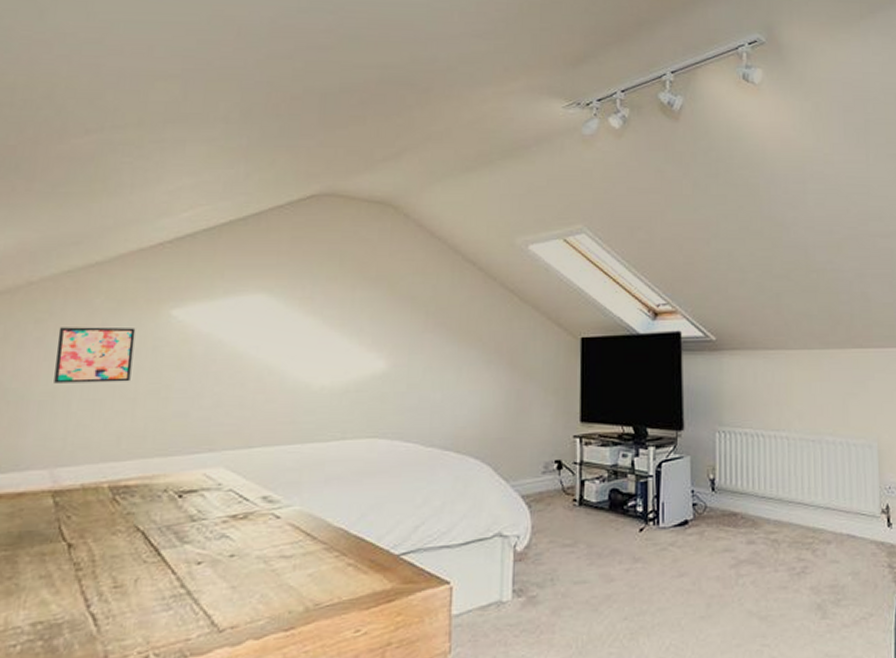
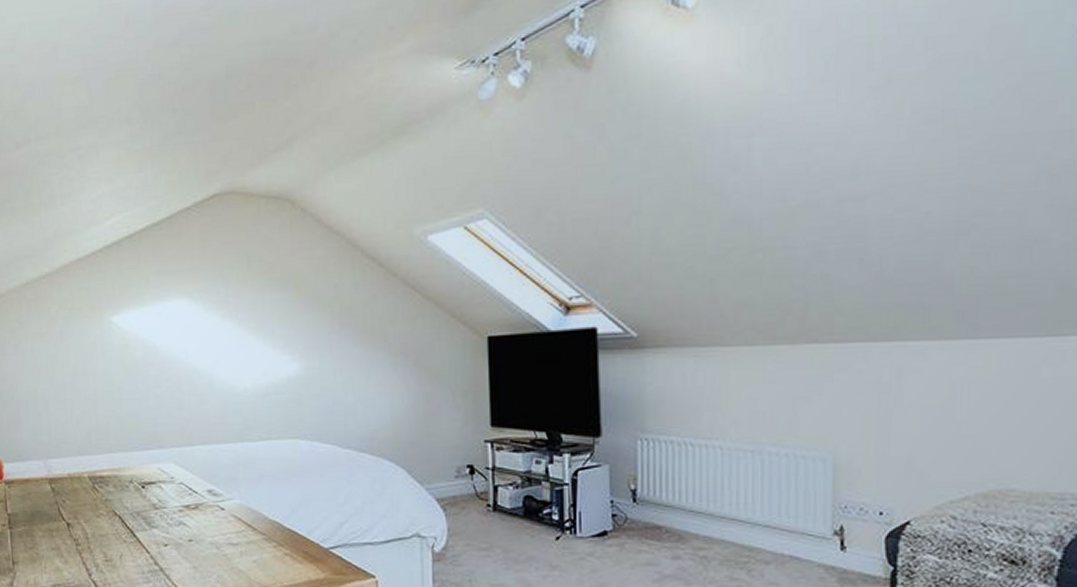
wall art: present [54,327,136,384] -> none [28,334,90,386]

